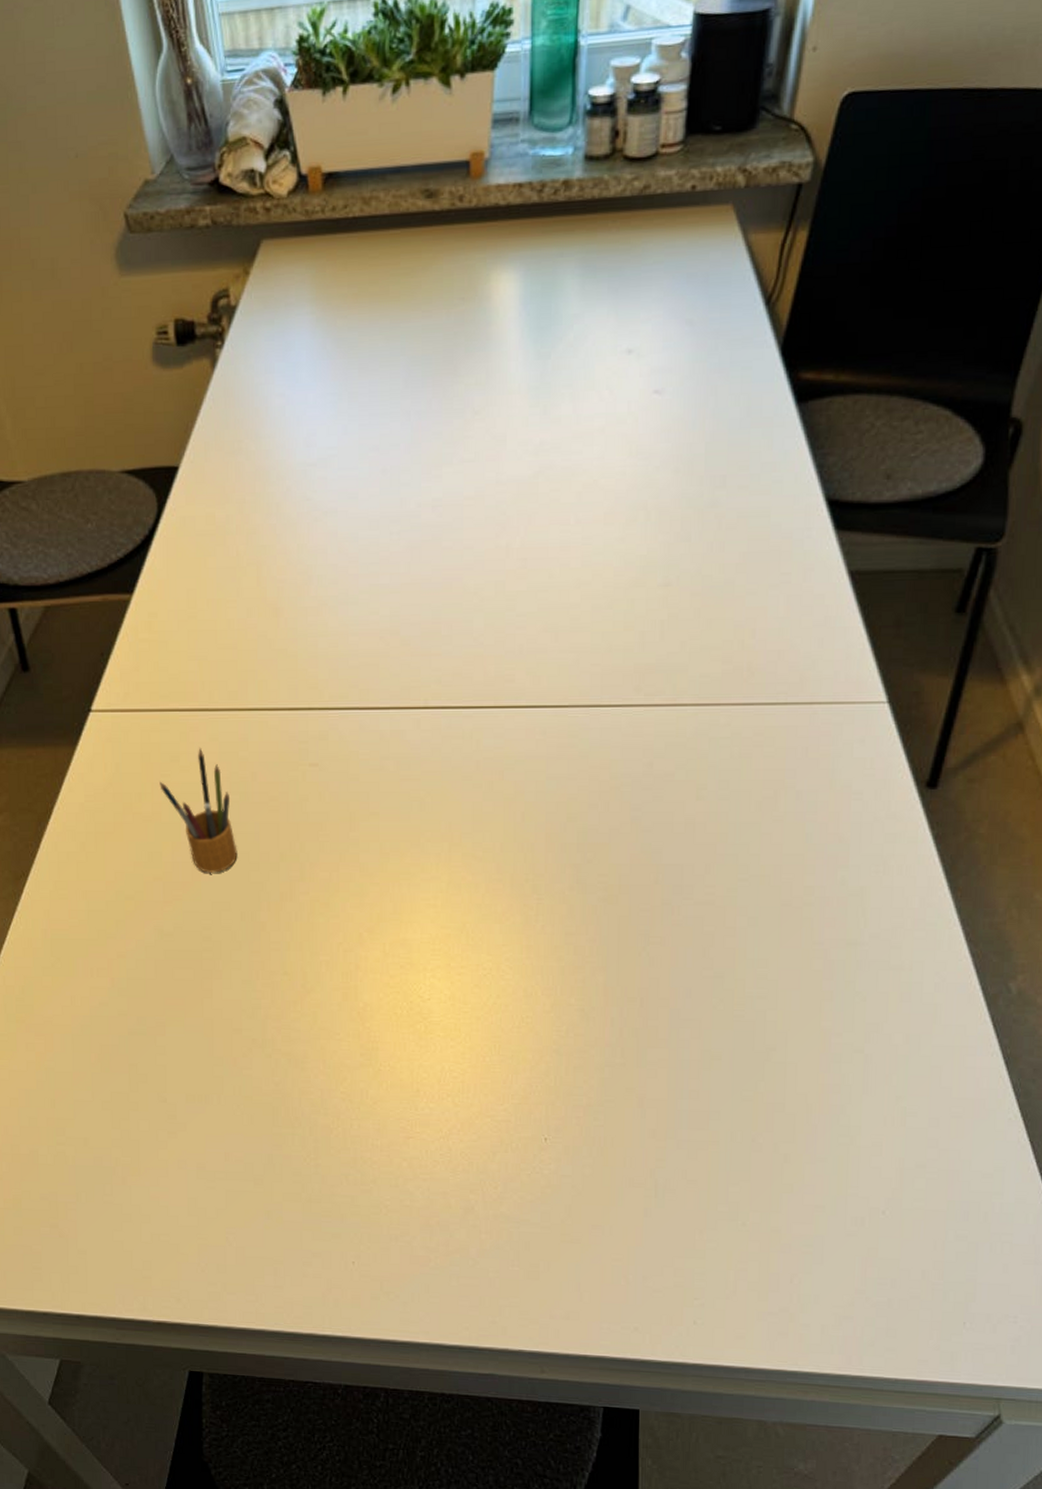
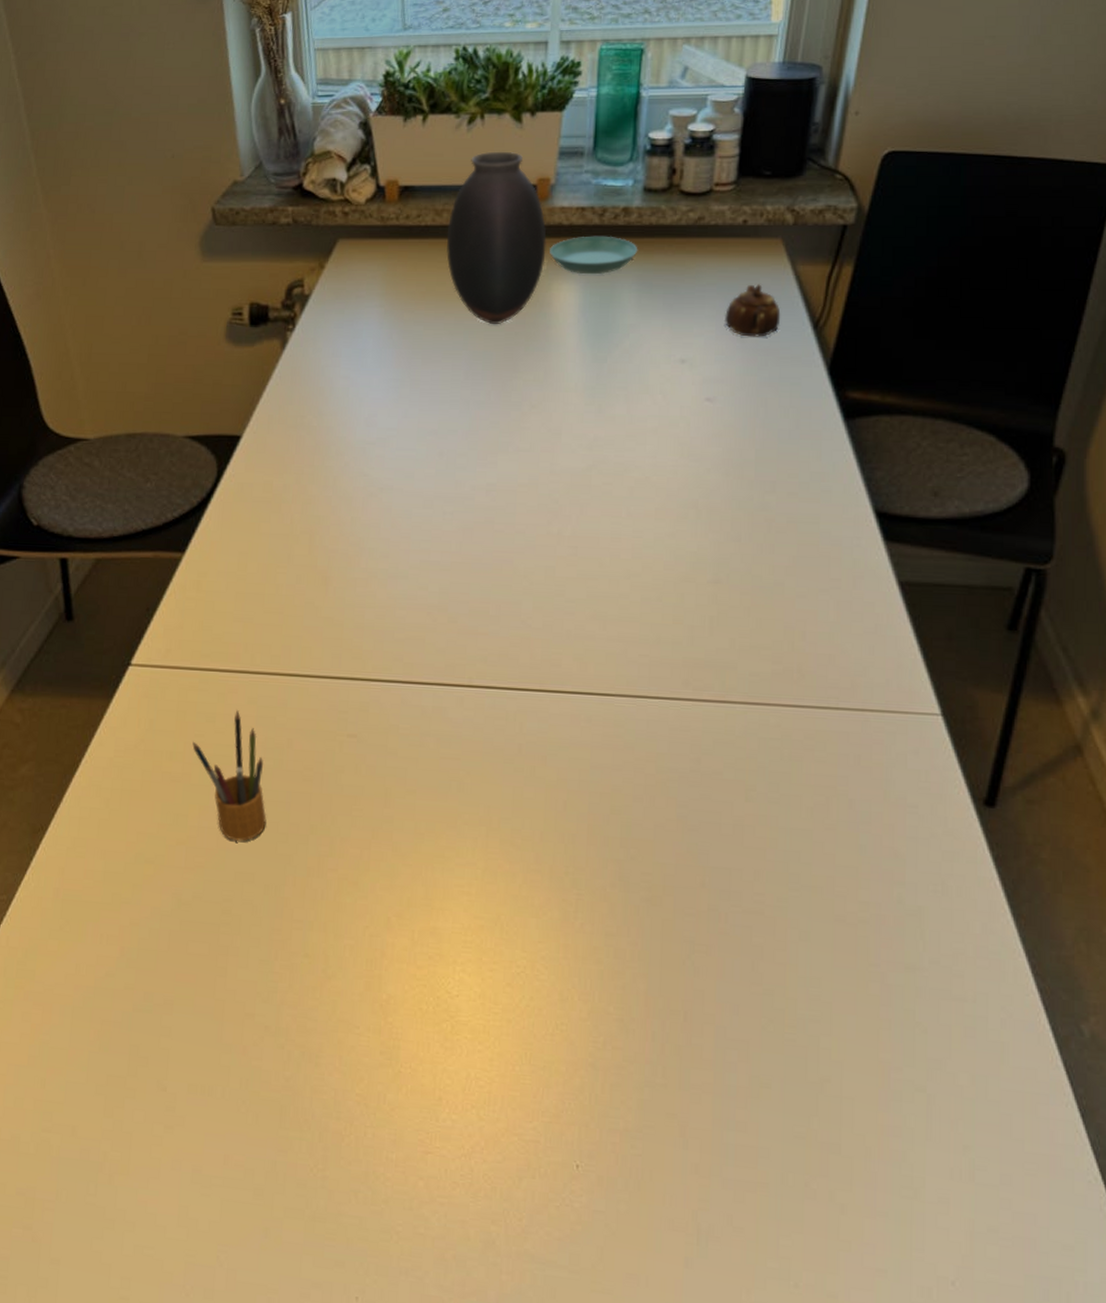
vase: none [376,123,483,326] -> present [446,151,547,325]
saucer: none [487,215,581,261] -> present [550,236,638,275]
teapot: none [672,258,732,320] -> present [724,284,781,337]

